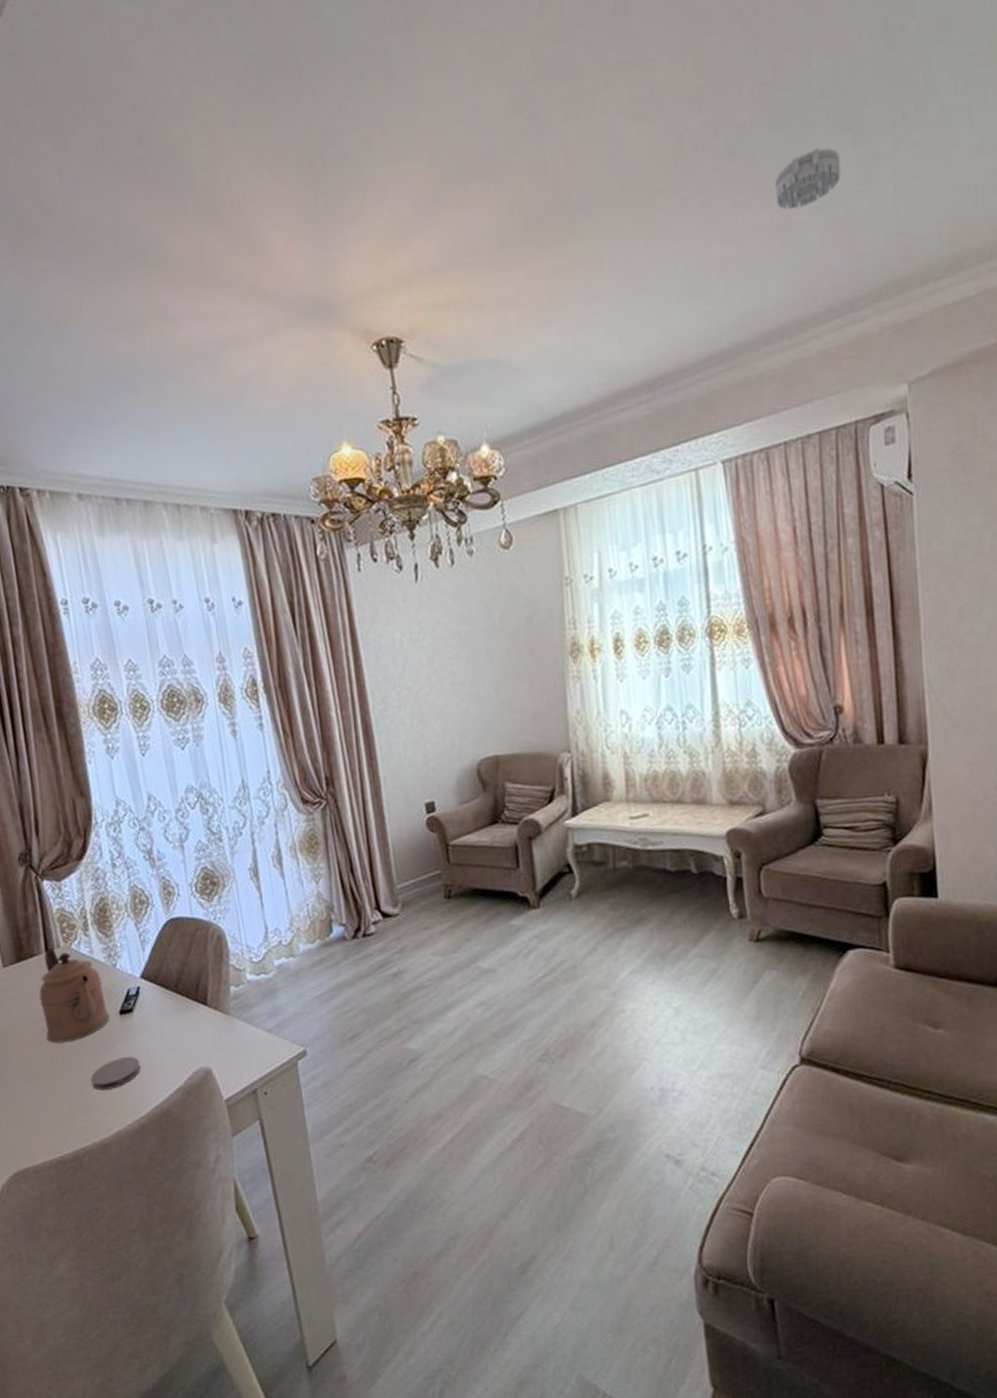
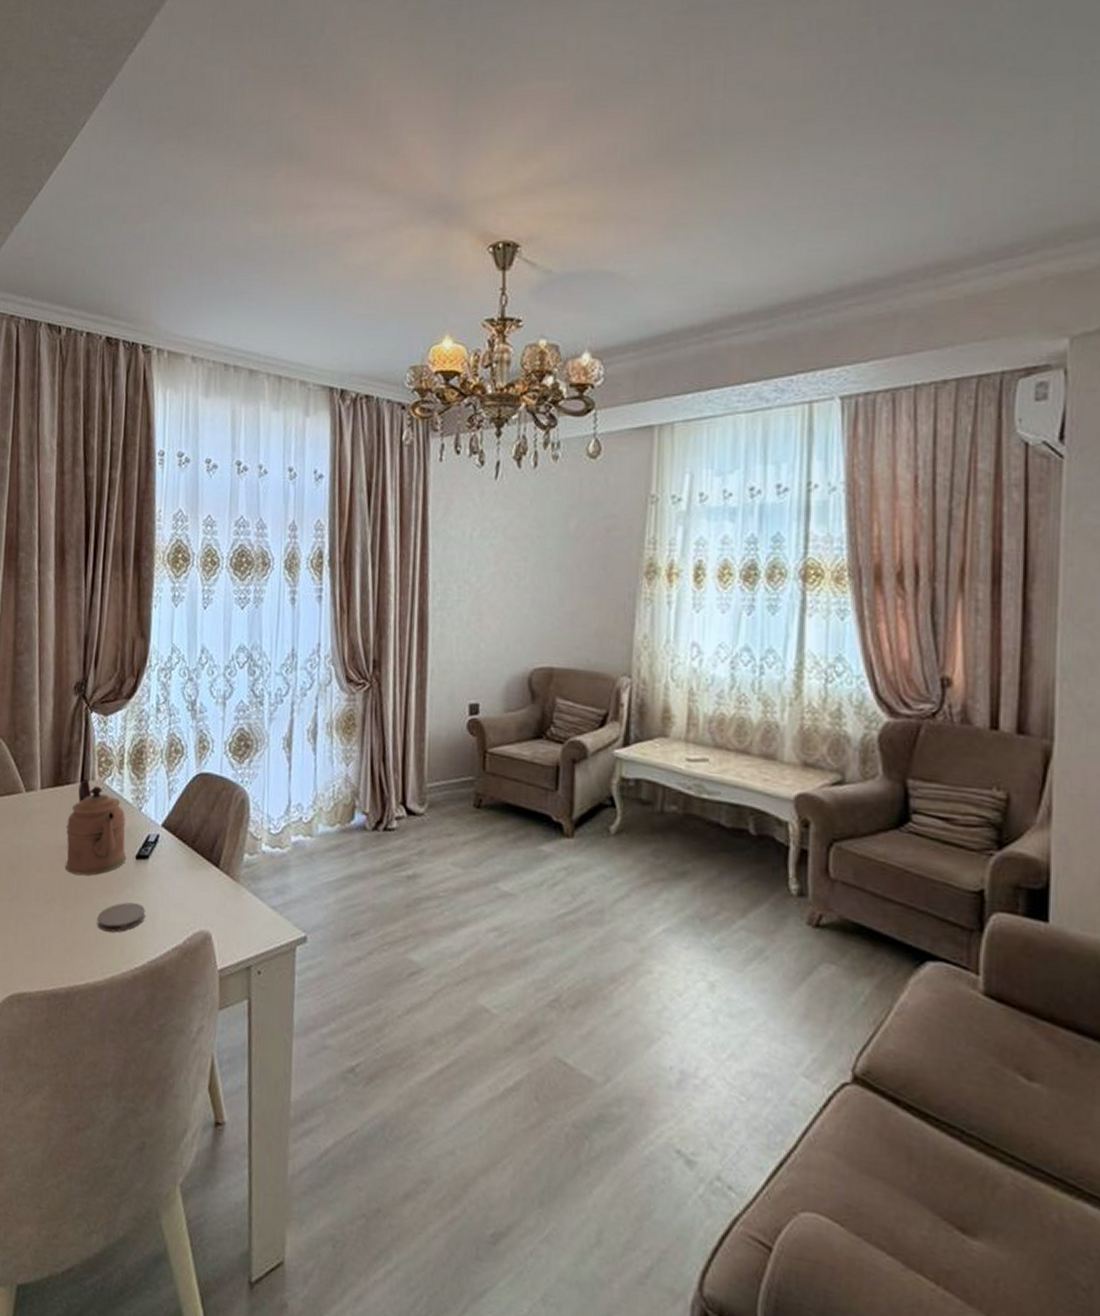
smoke detector: present [775,147,841,210] -> none [935,89,1013,149]

